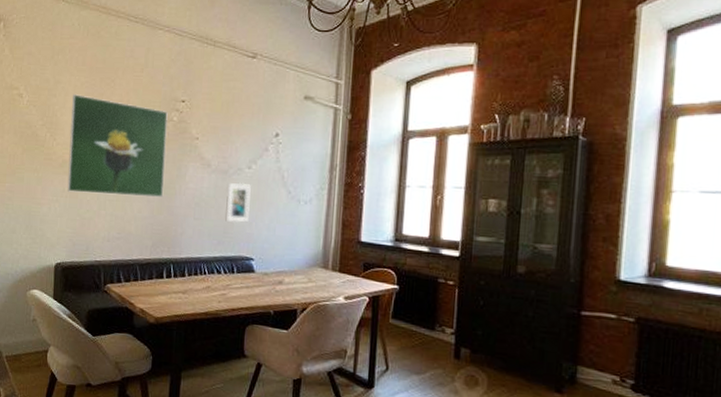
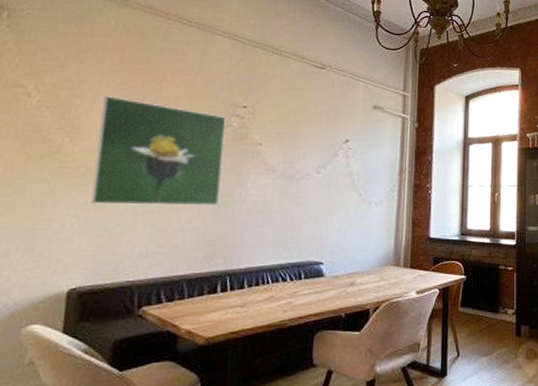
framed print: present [225,182,251,223] -> none [292,187,320,227]

